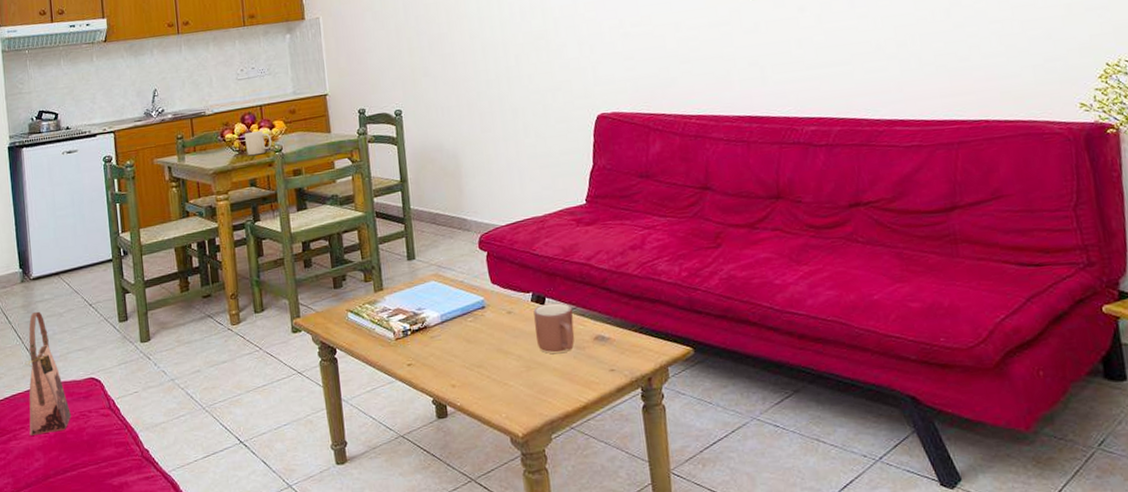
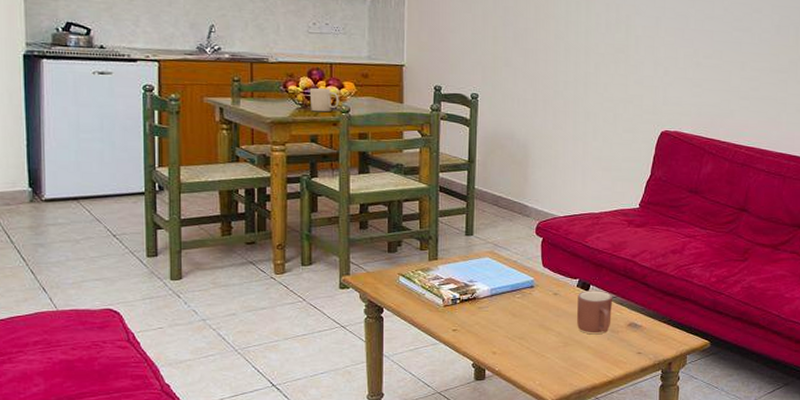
handbag: present [24,311,71,436] -> none [28,234,81,360]

